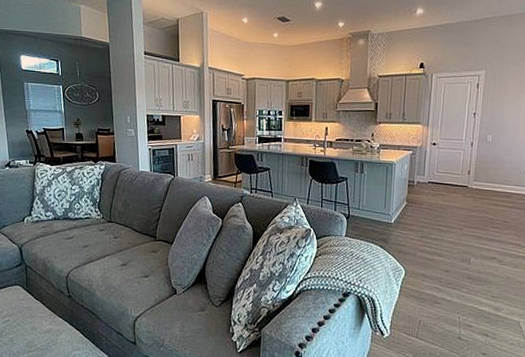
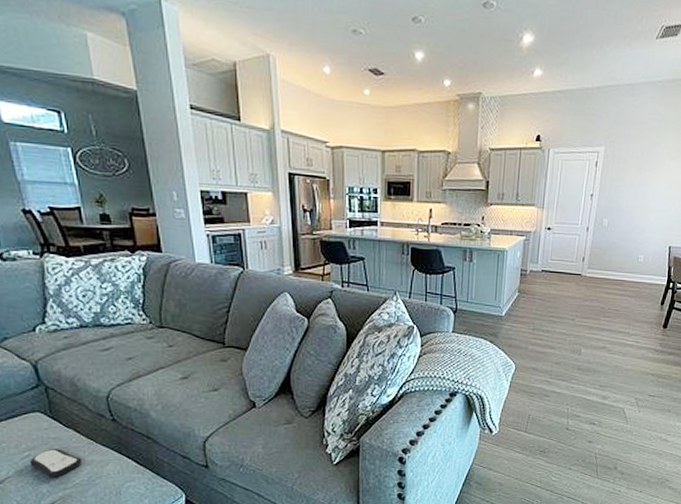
remote control: none [8,316,44,342] -> present [29,449,83,478]

